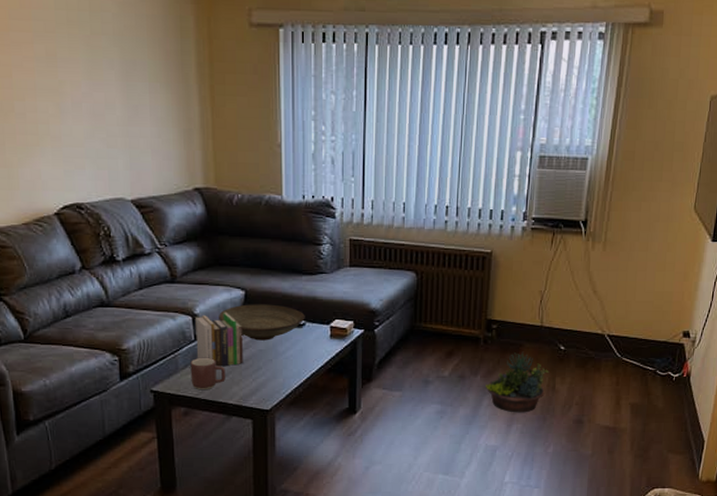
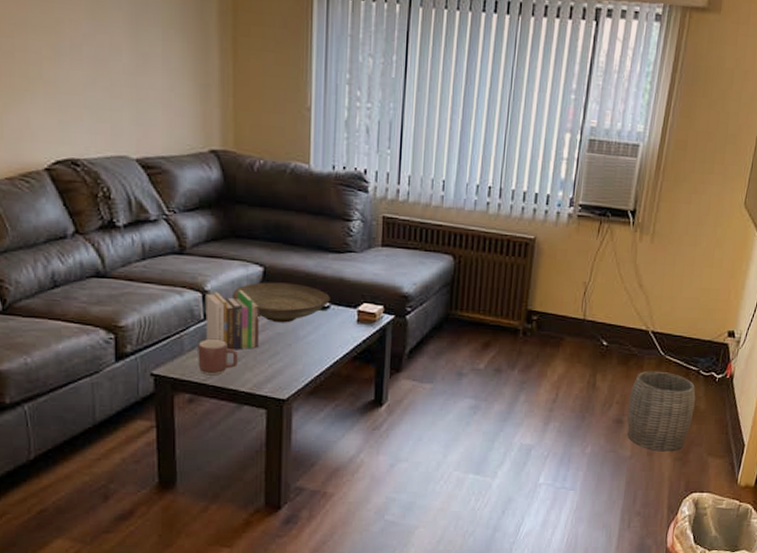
succulent planter: present [484,351,549,413] -> none [522,345,590,411]
woven basket: none [587,372,653,450] -> present [627,371,696,452]

